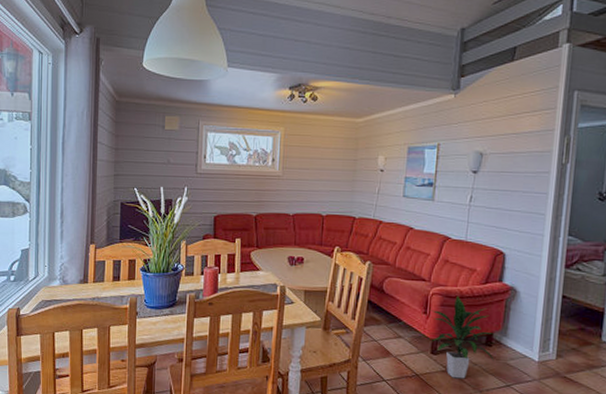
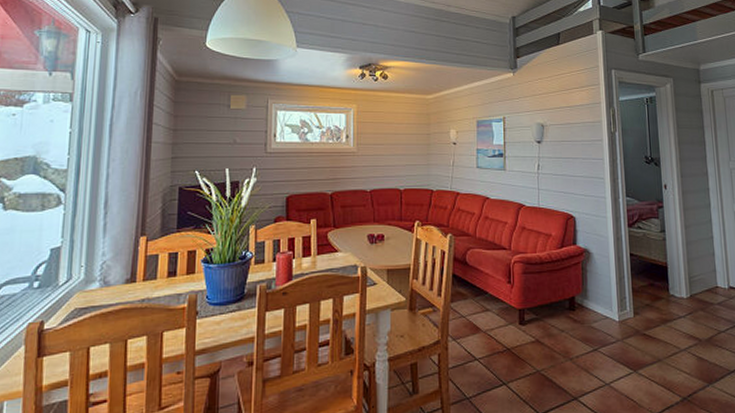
indoor plant: present [429,295,494,379] -> none [512,262,579,348]

